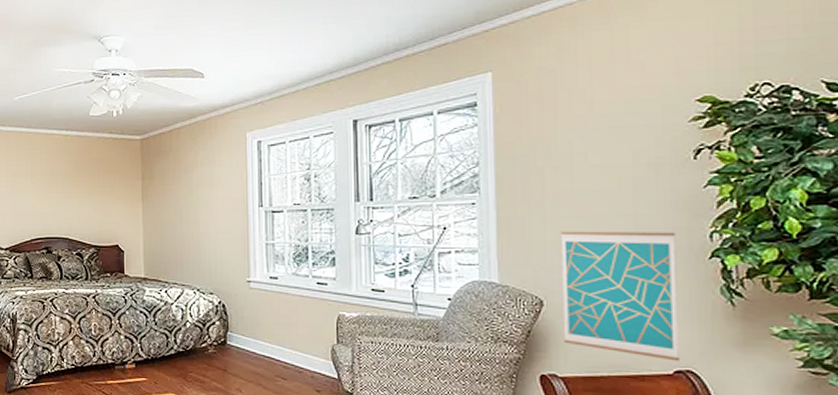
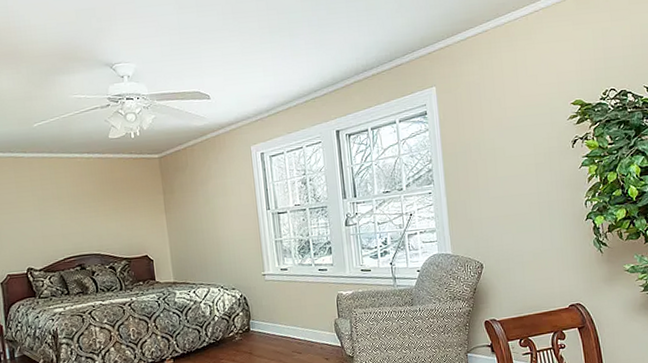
wall art: present [560,231,681,361] -> none [491,203,573,298]

